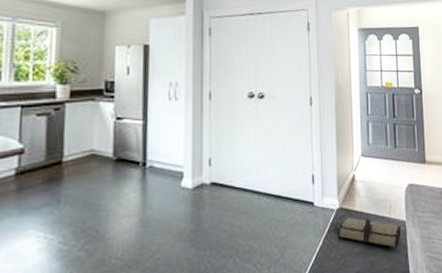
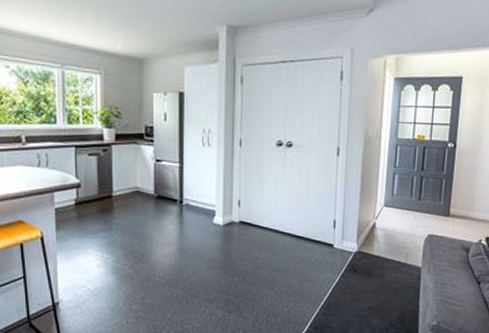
tool roll: present [337,217,401,248] -> none [353,259,416,290]

